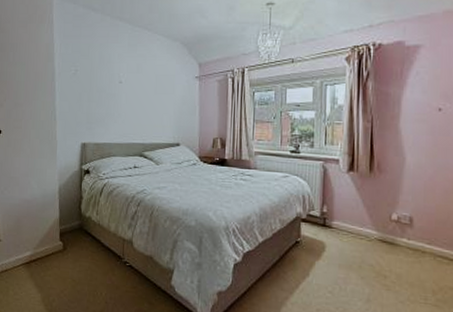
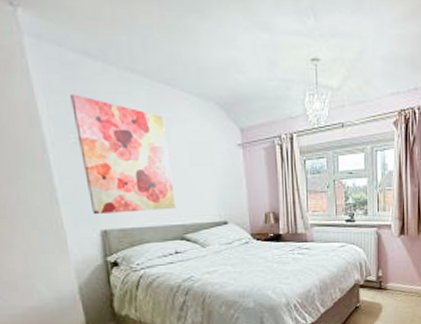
wall art: none [76,37,140,130] -> present [70,93,176,215]

